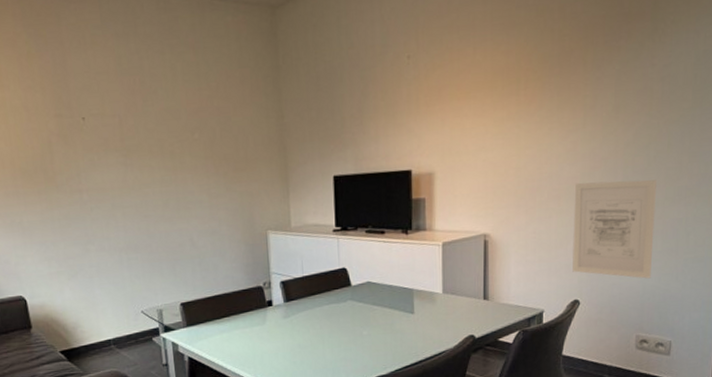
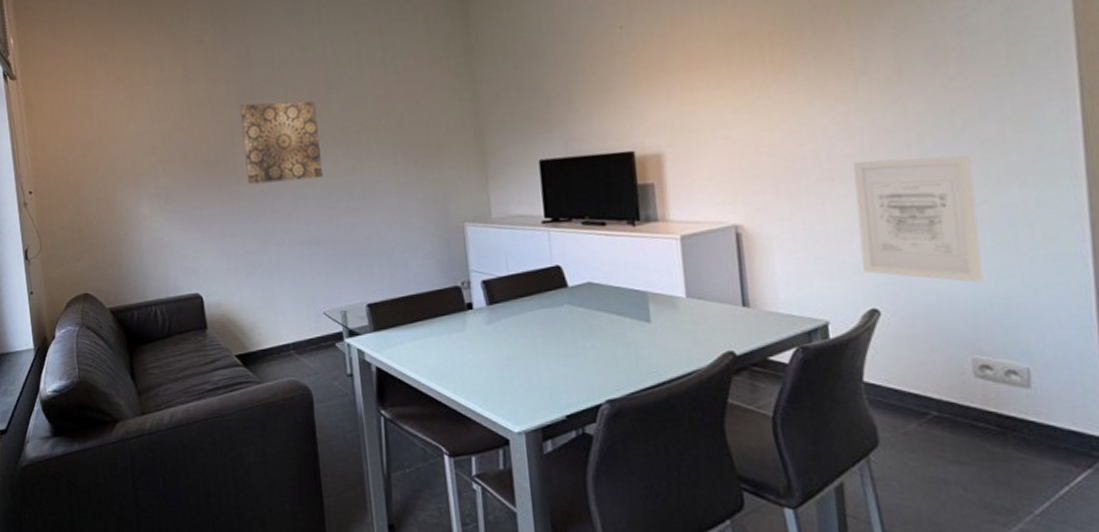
wall art: none [57,113,140,193] -> present [240,101,323,185]

